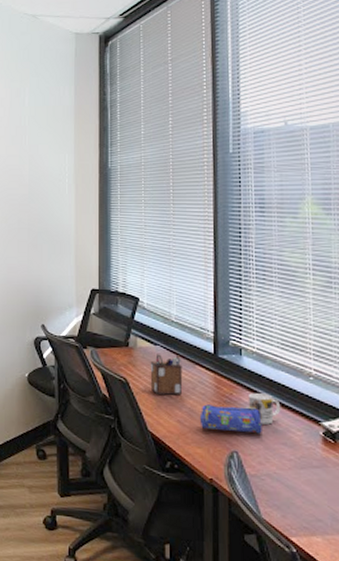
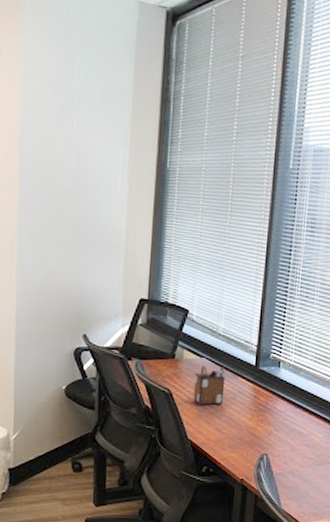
pencil case: present [199,404,262,434] -> none [236,413,291,438]
mug: present [248,393,281,425] -> none [280,401,308,429]

